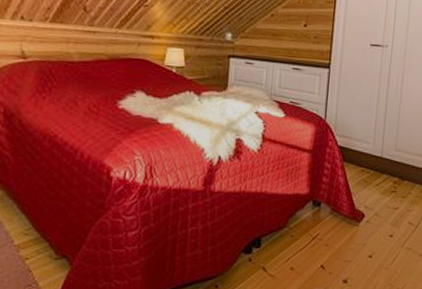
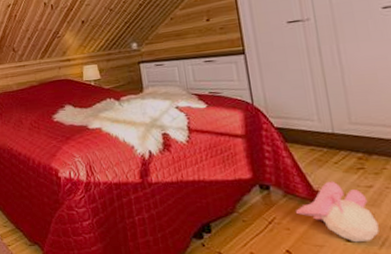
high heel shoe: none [337,201,395,258] -> present [296,181,380,243]

